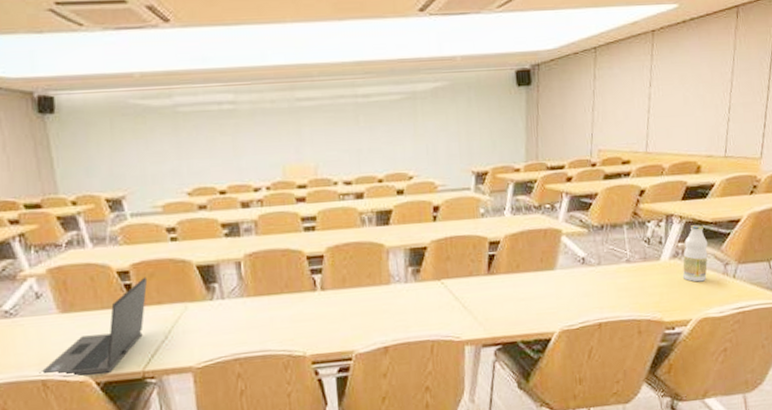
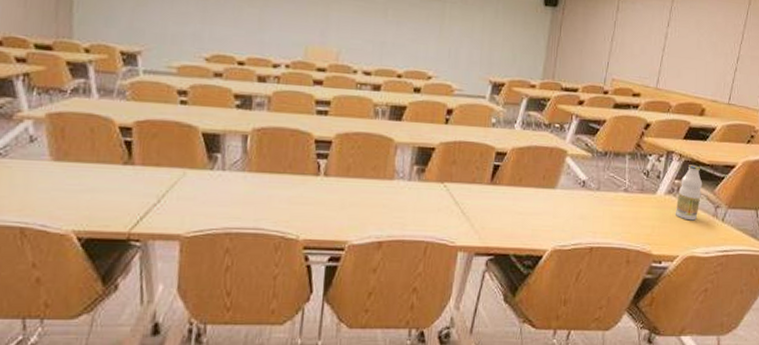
laptop: present [39,277,148,377] -> none [19,136,150,229]

